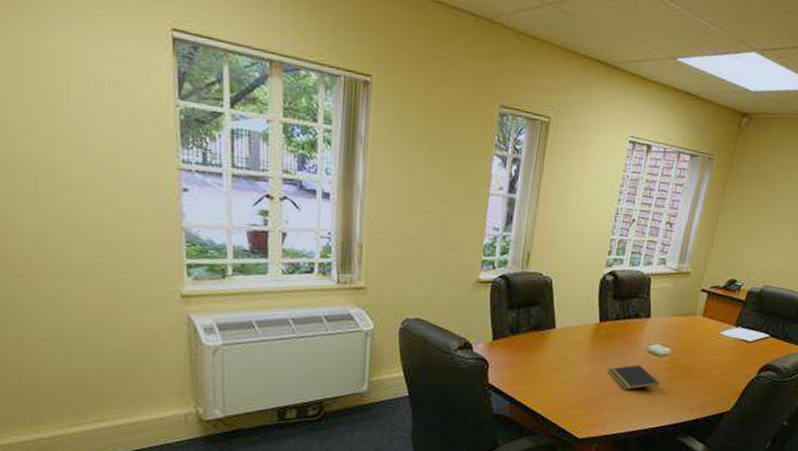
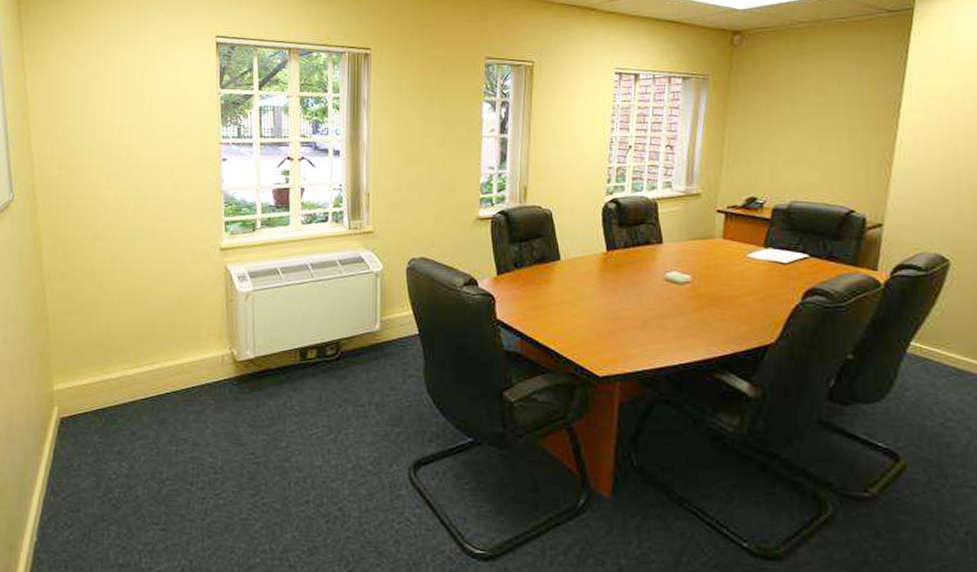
notepad: present [608,364,660,390] -> none [623,294,684,322]

